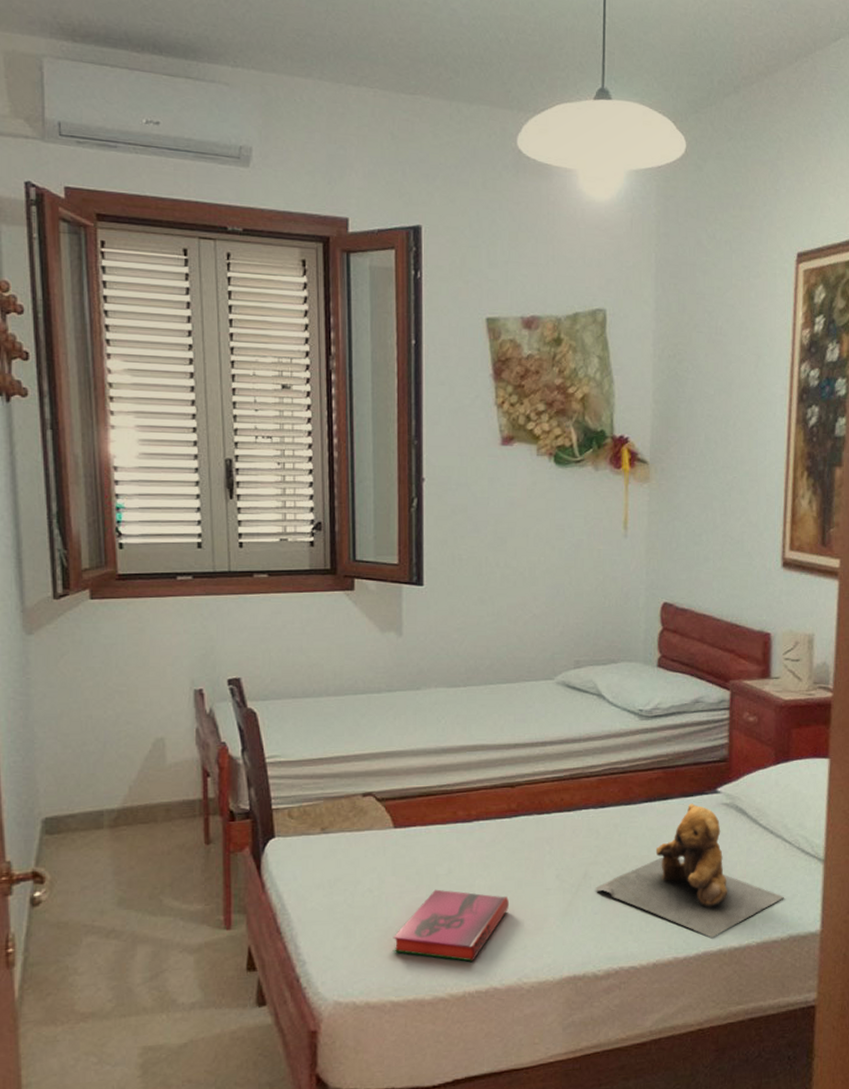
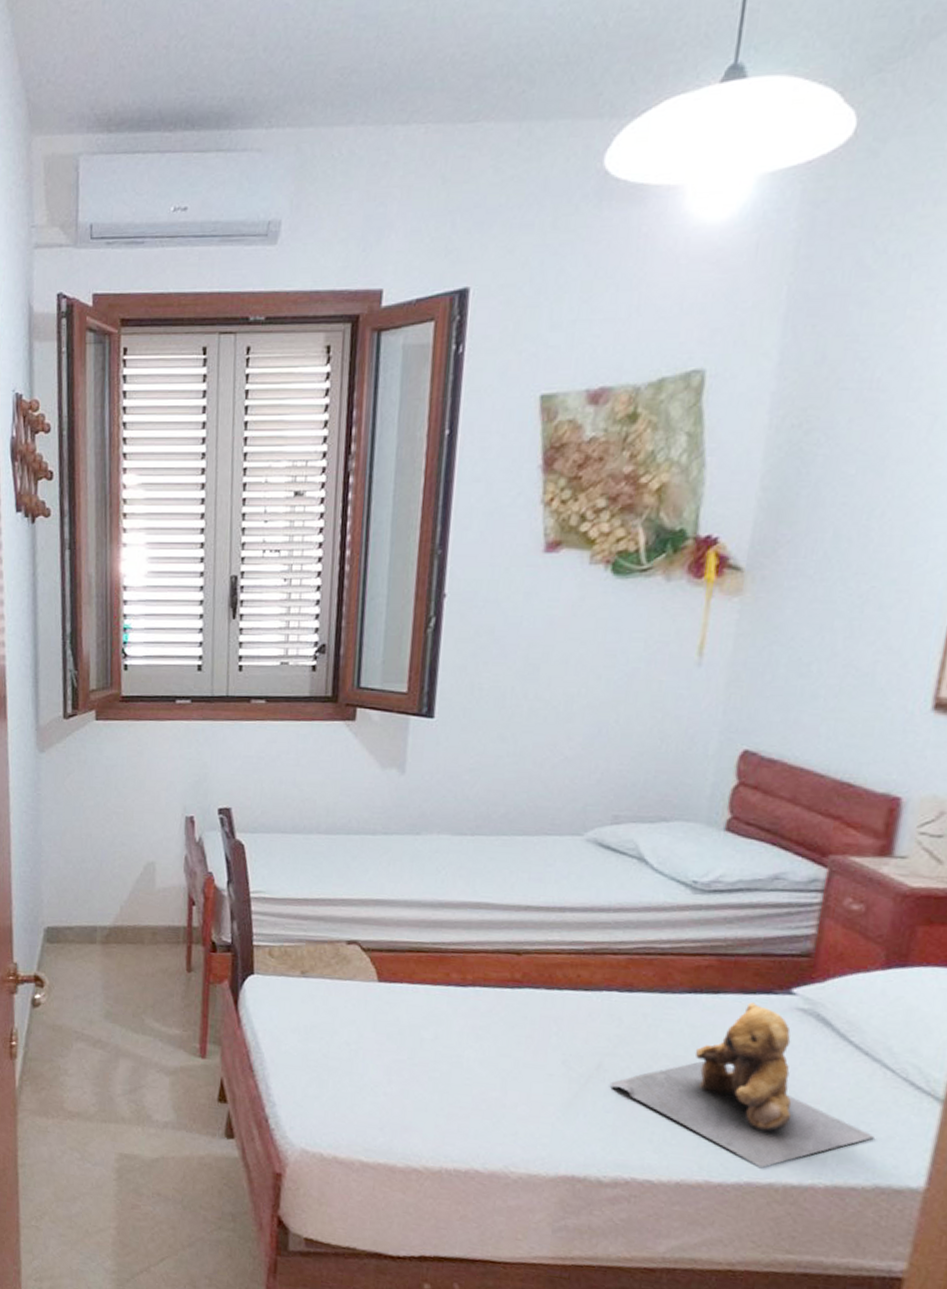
hardback book: present [392,889,509,962] -> none [366,1053,502,1137]

